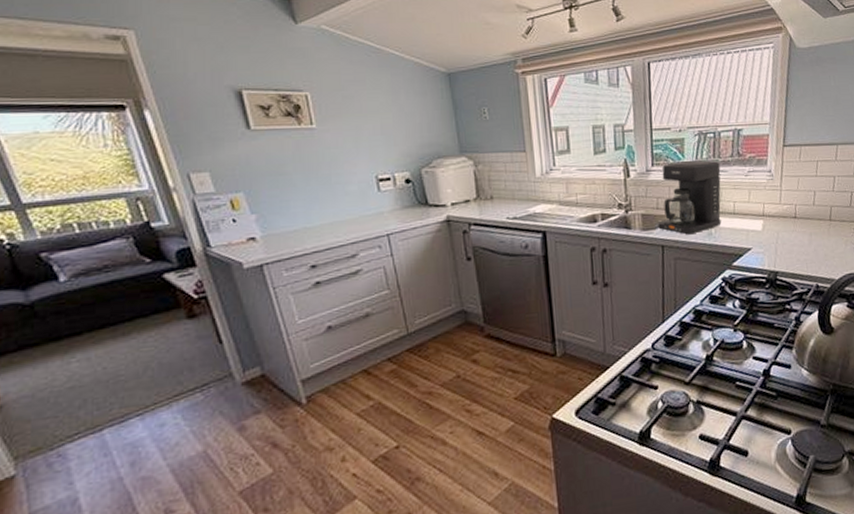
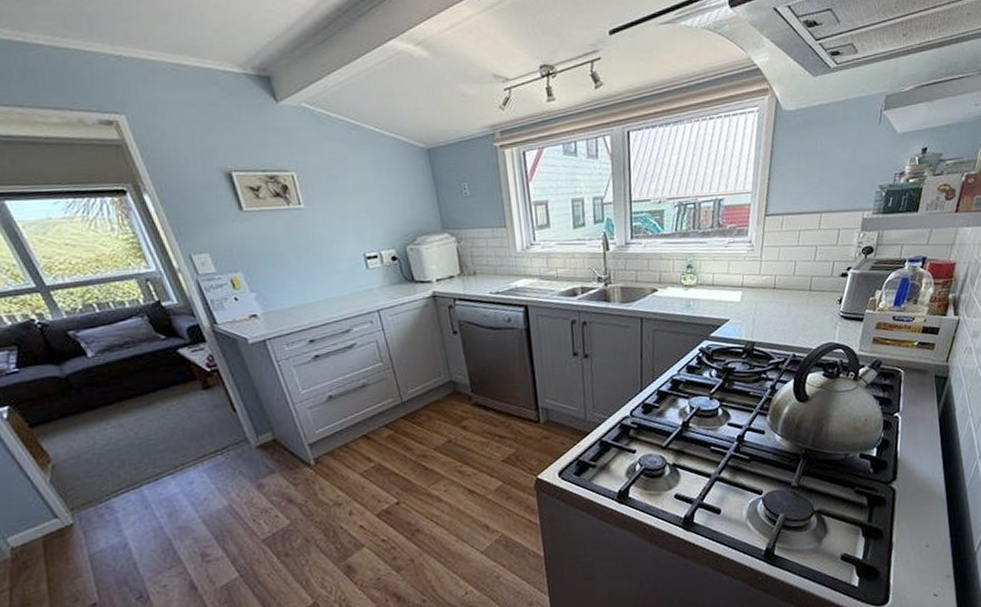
coffee maker: present [658,160,722,235] -> none [636,232,700,307]

